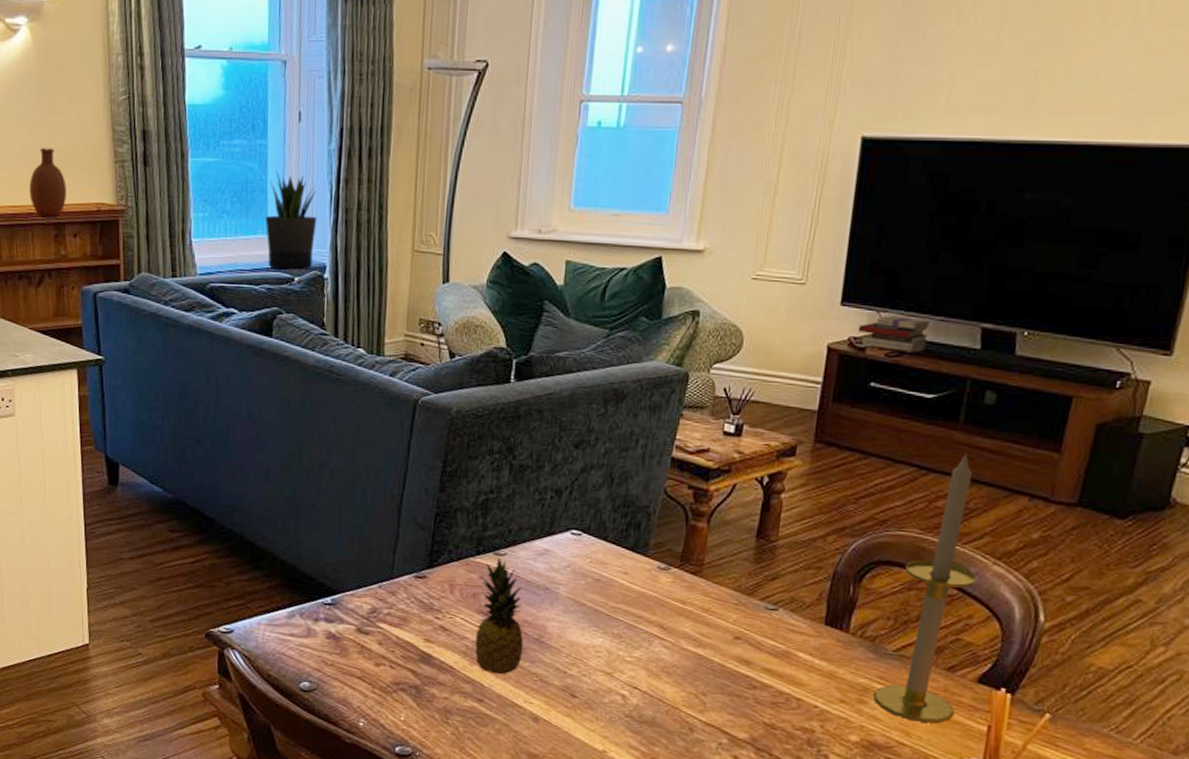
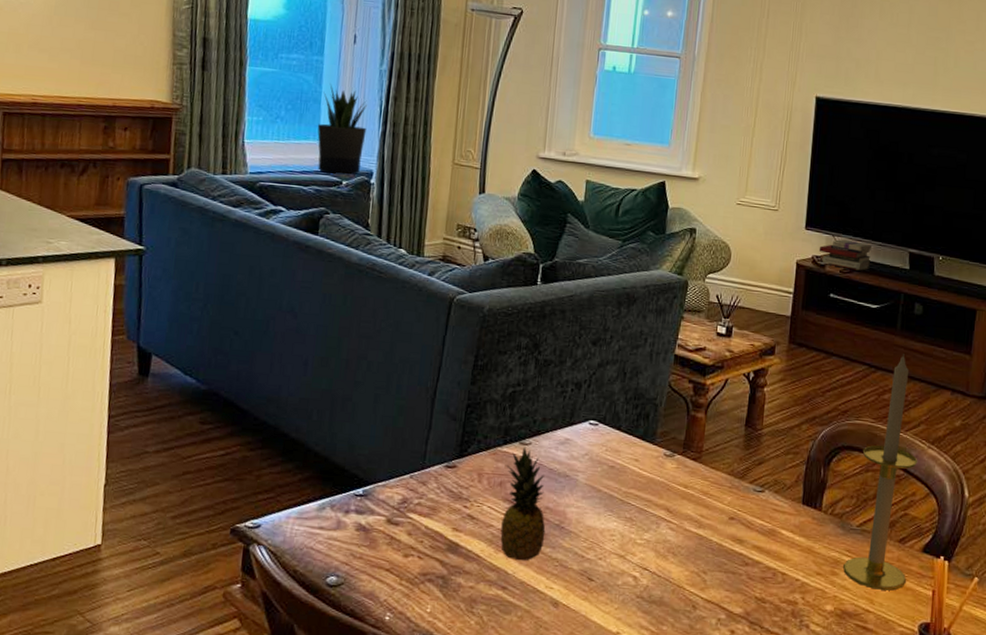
decorative vase: present [29,148,66,217] -> none [81,45,121,110]

